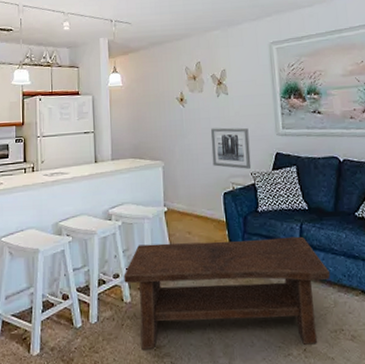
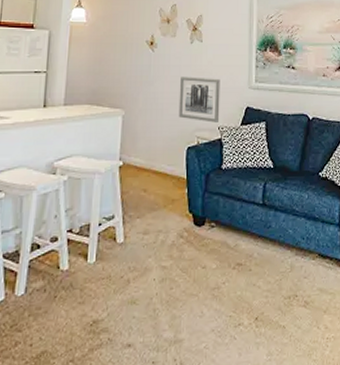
coffee table: present [124,236,330,350] -> none [63,196,289,325]

